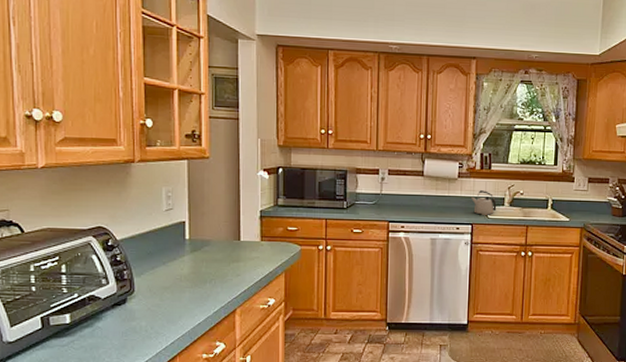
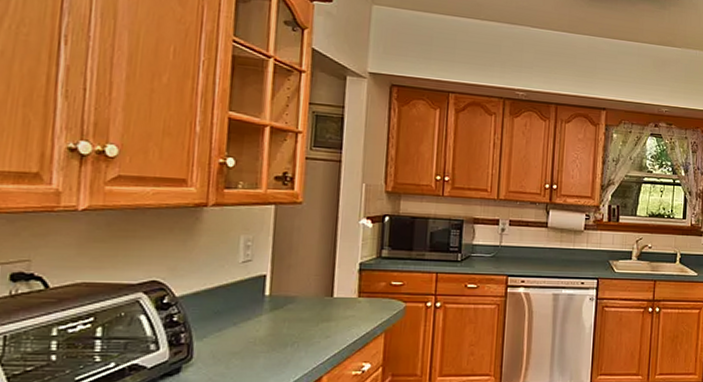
kettle: present [471,190,497,215] -> none [598,243,624,269]

